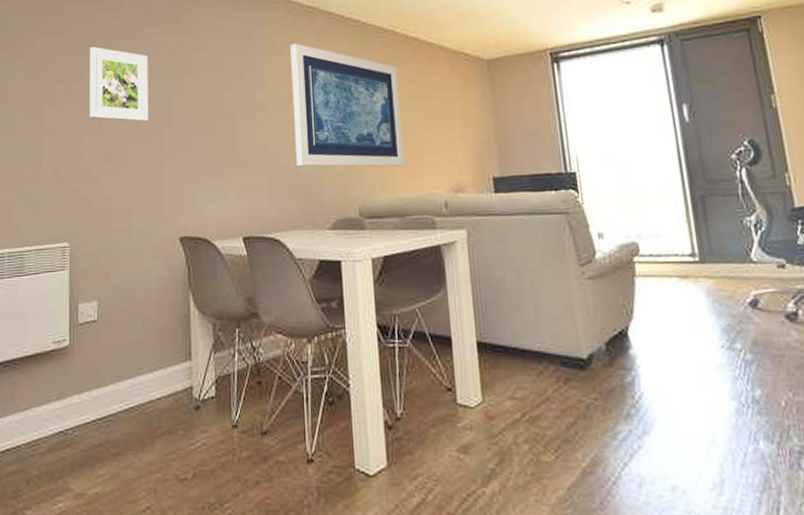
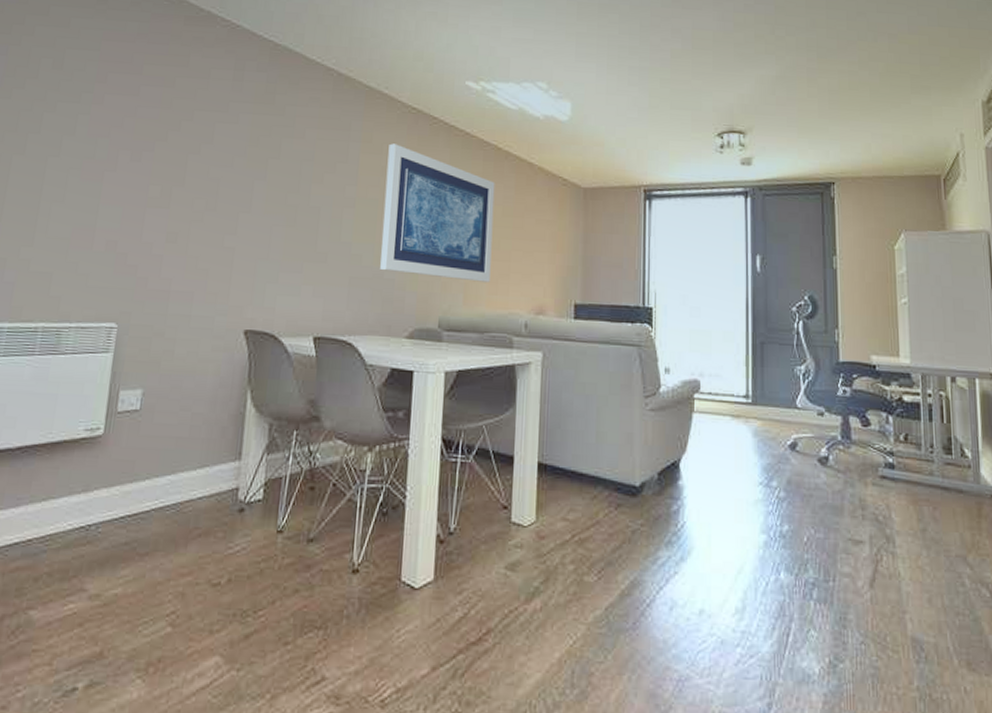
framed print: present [89,47,148,122] -> none [158,115,233,204]

